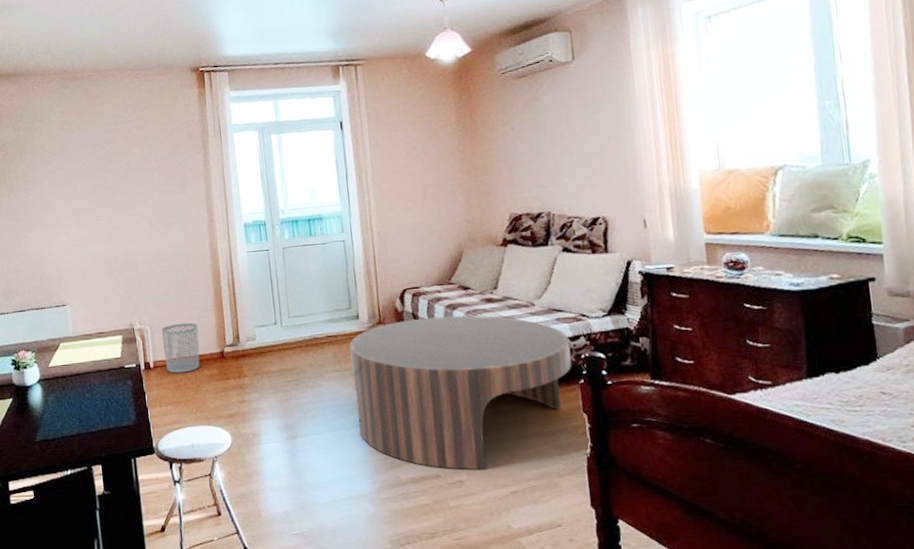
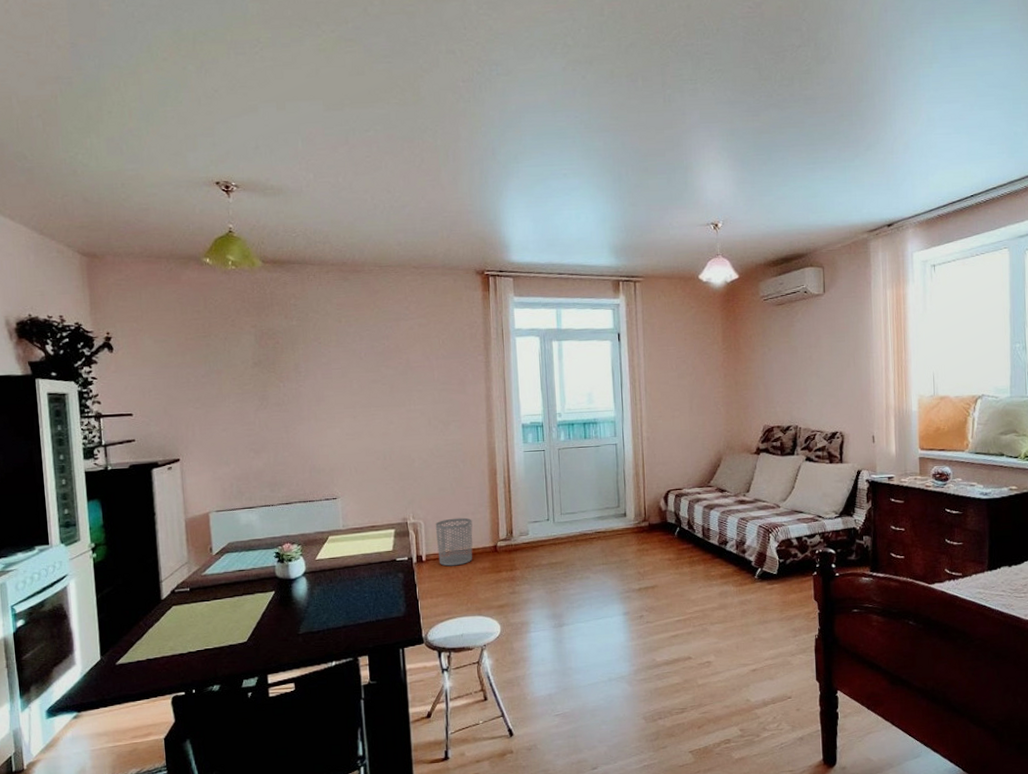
coffee table: present [349,315,572,470] -> none [616,515,808,652]

